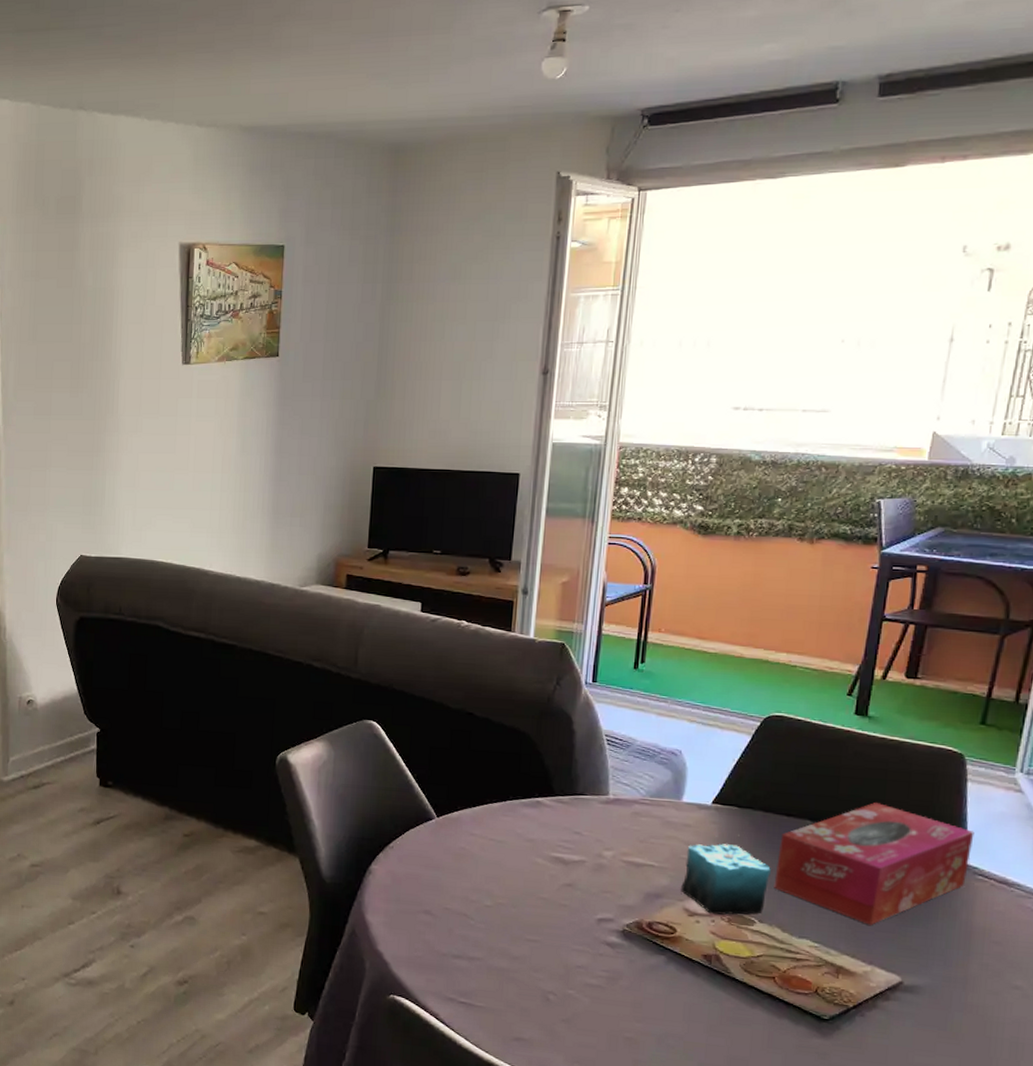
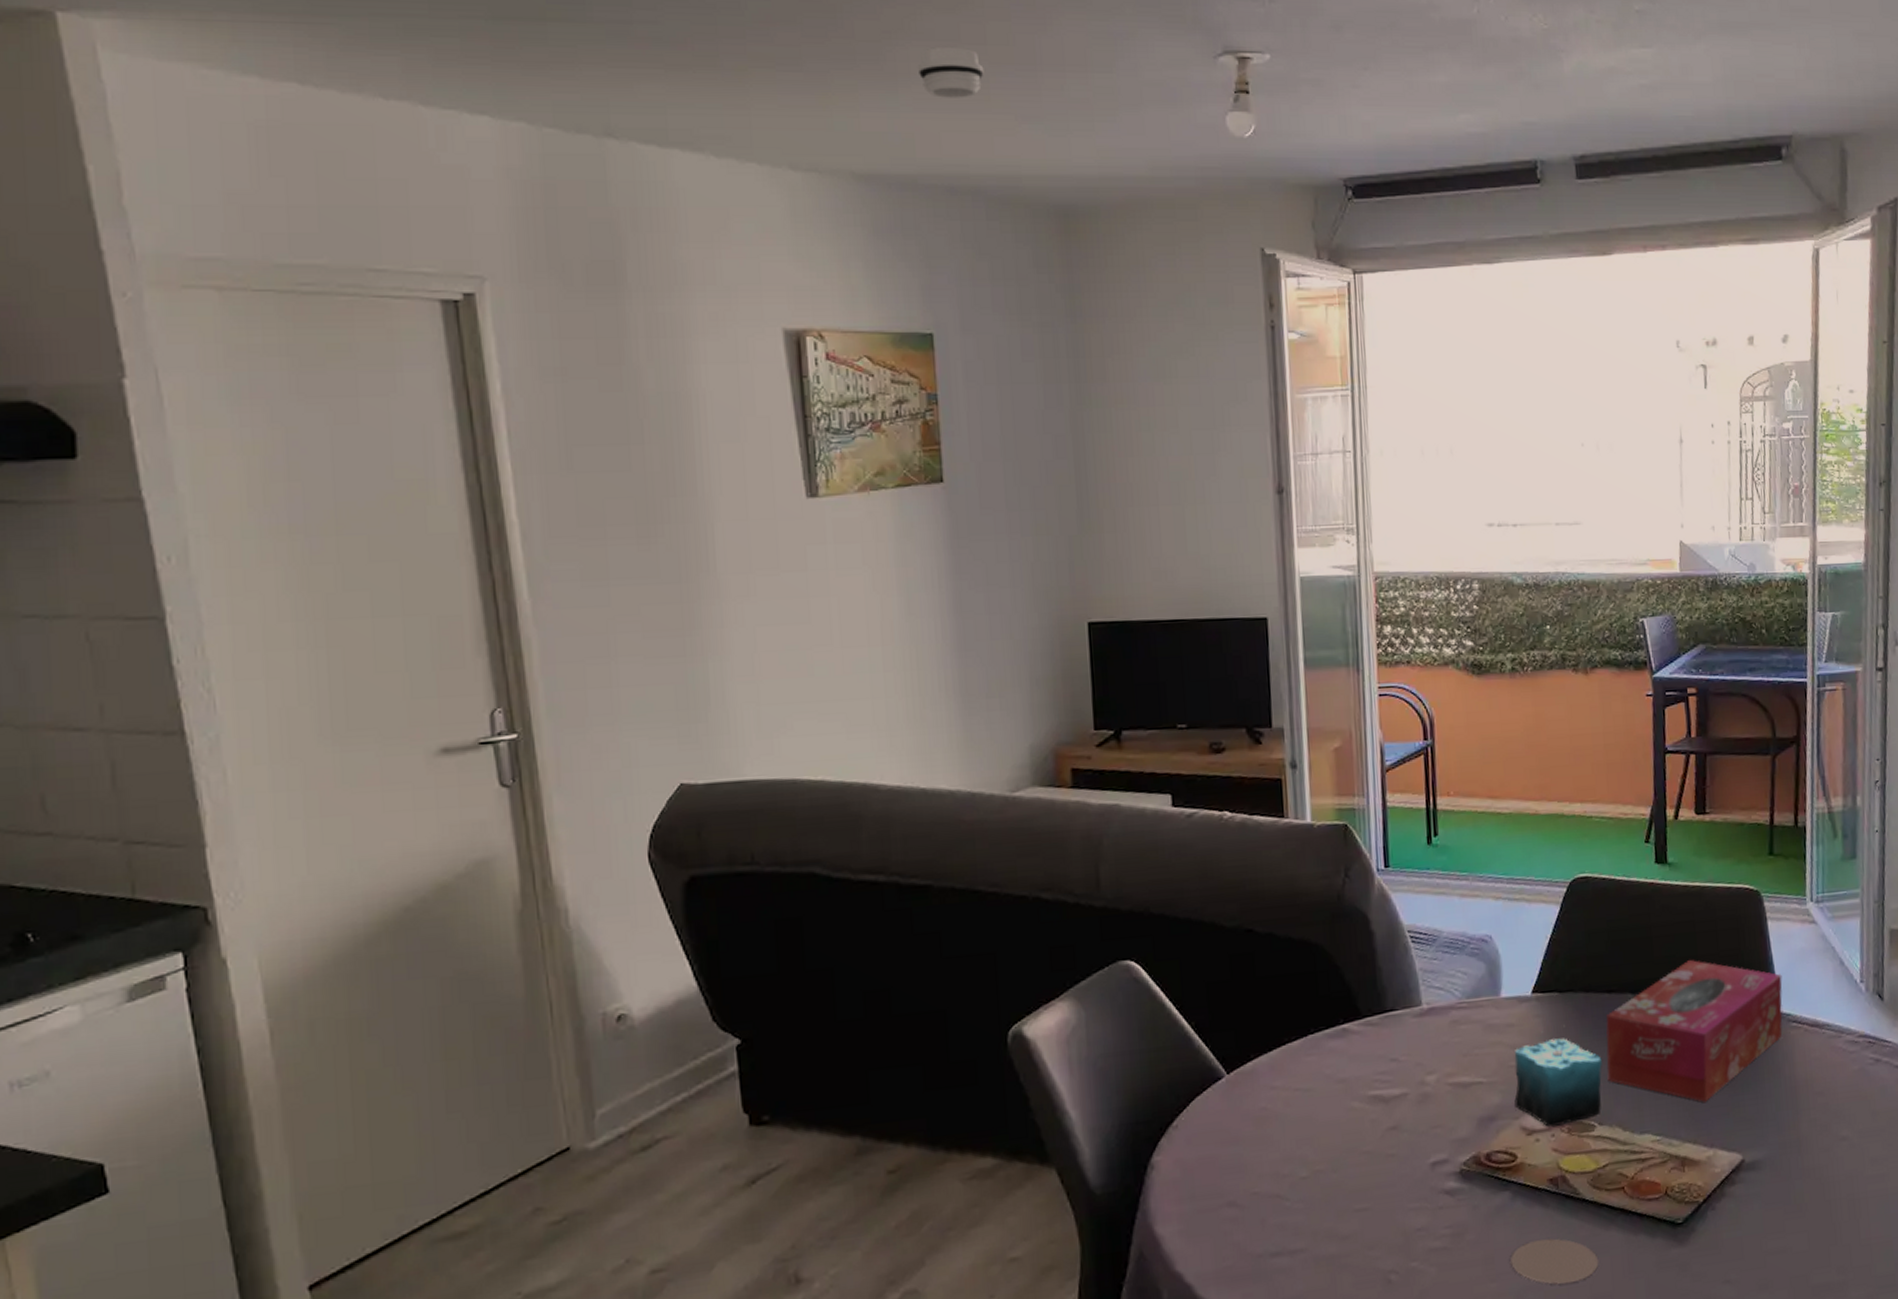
smoke detector: none [296,23,347,64] -> present [917,46,984,98]
coaster: none [657,999,740,1042] -> present [1510,1238,1599,1285]

